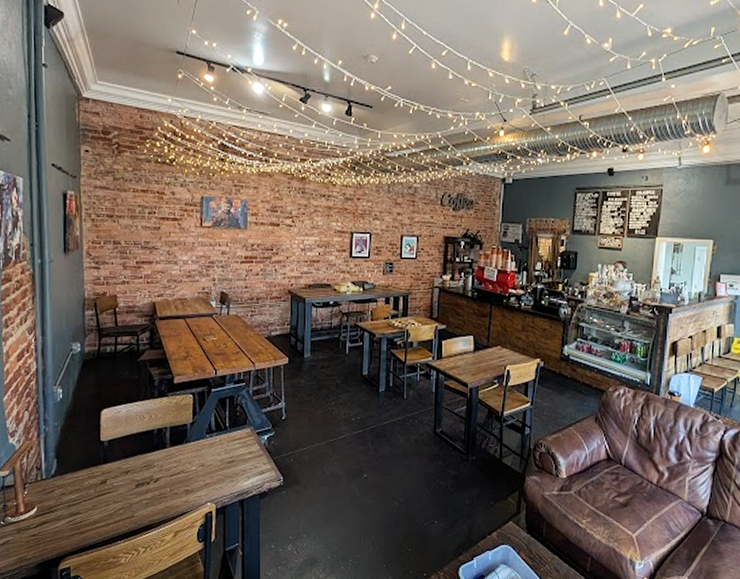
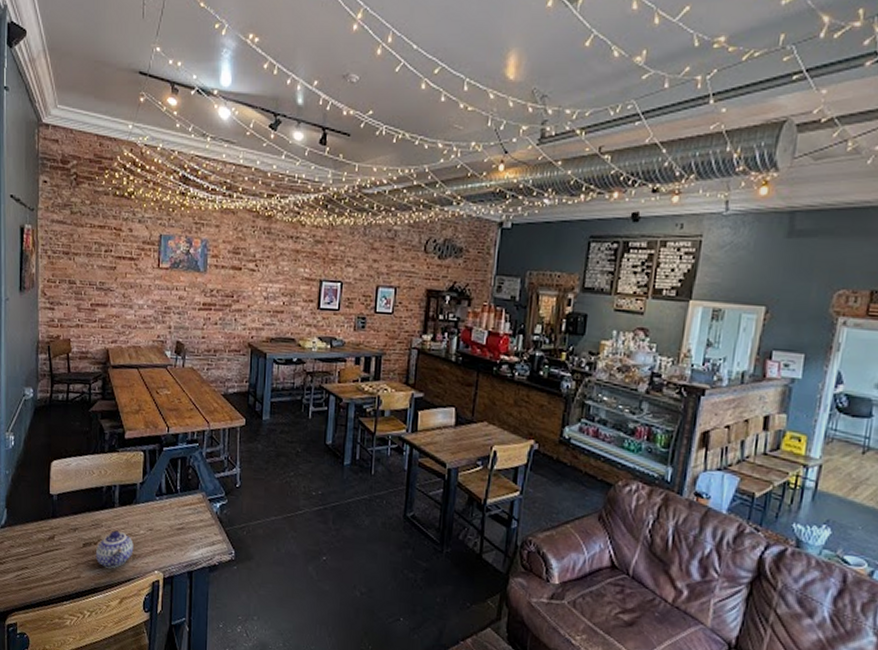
teapot: none [149,469,186,505] -> present [96,530,134,569]

